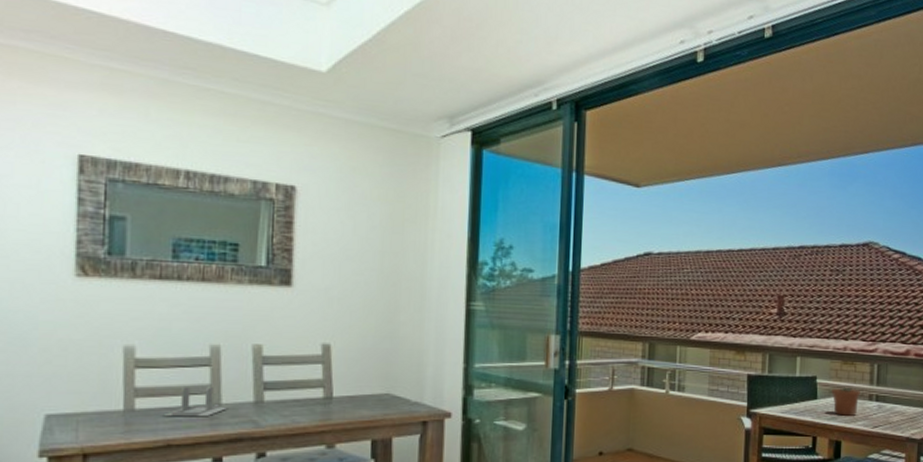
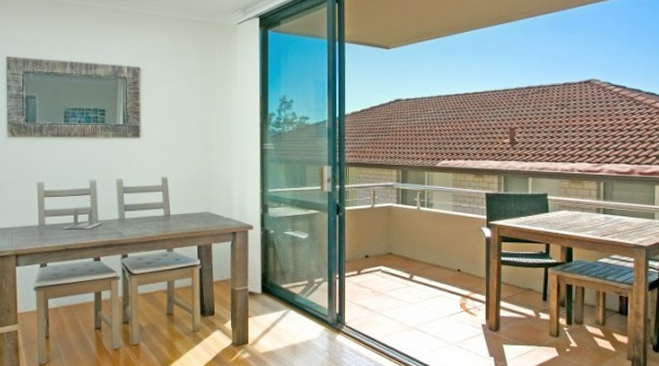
planter: present [832,387,860,416] -> none [562,202,588,226]

